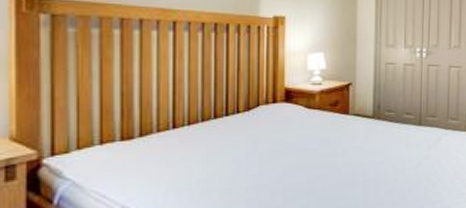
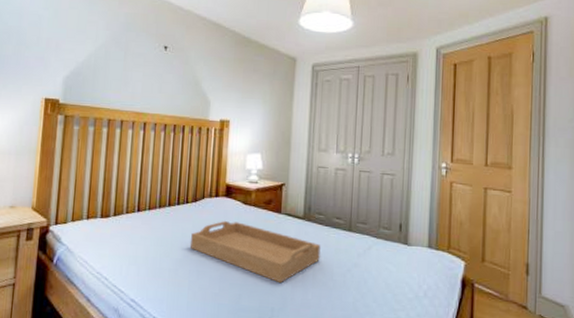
serving tray: none [246,128,391,186] -> present [191,221,321,284]

